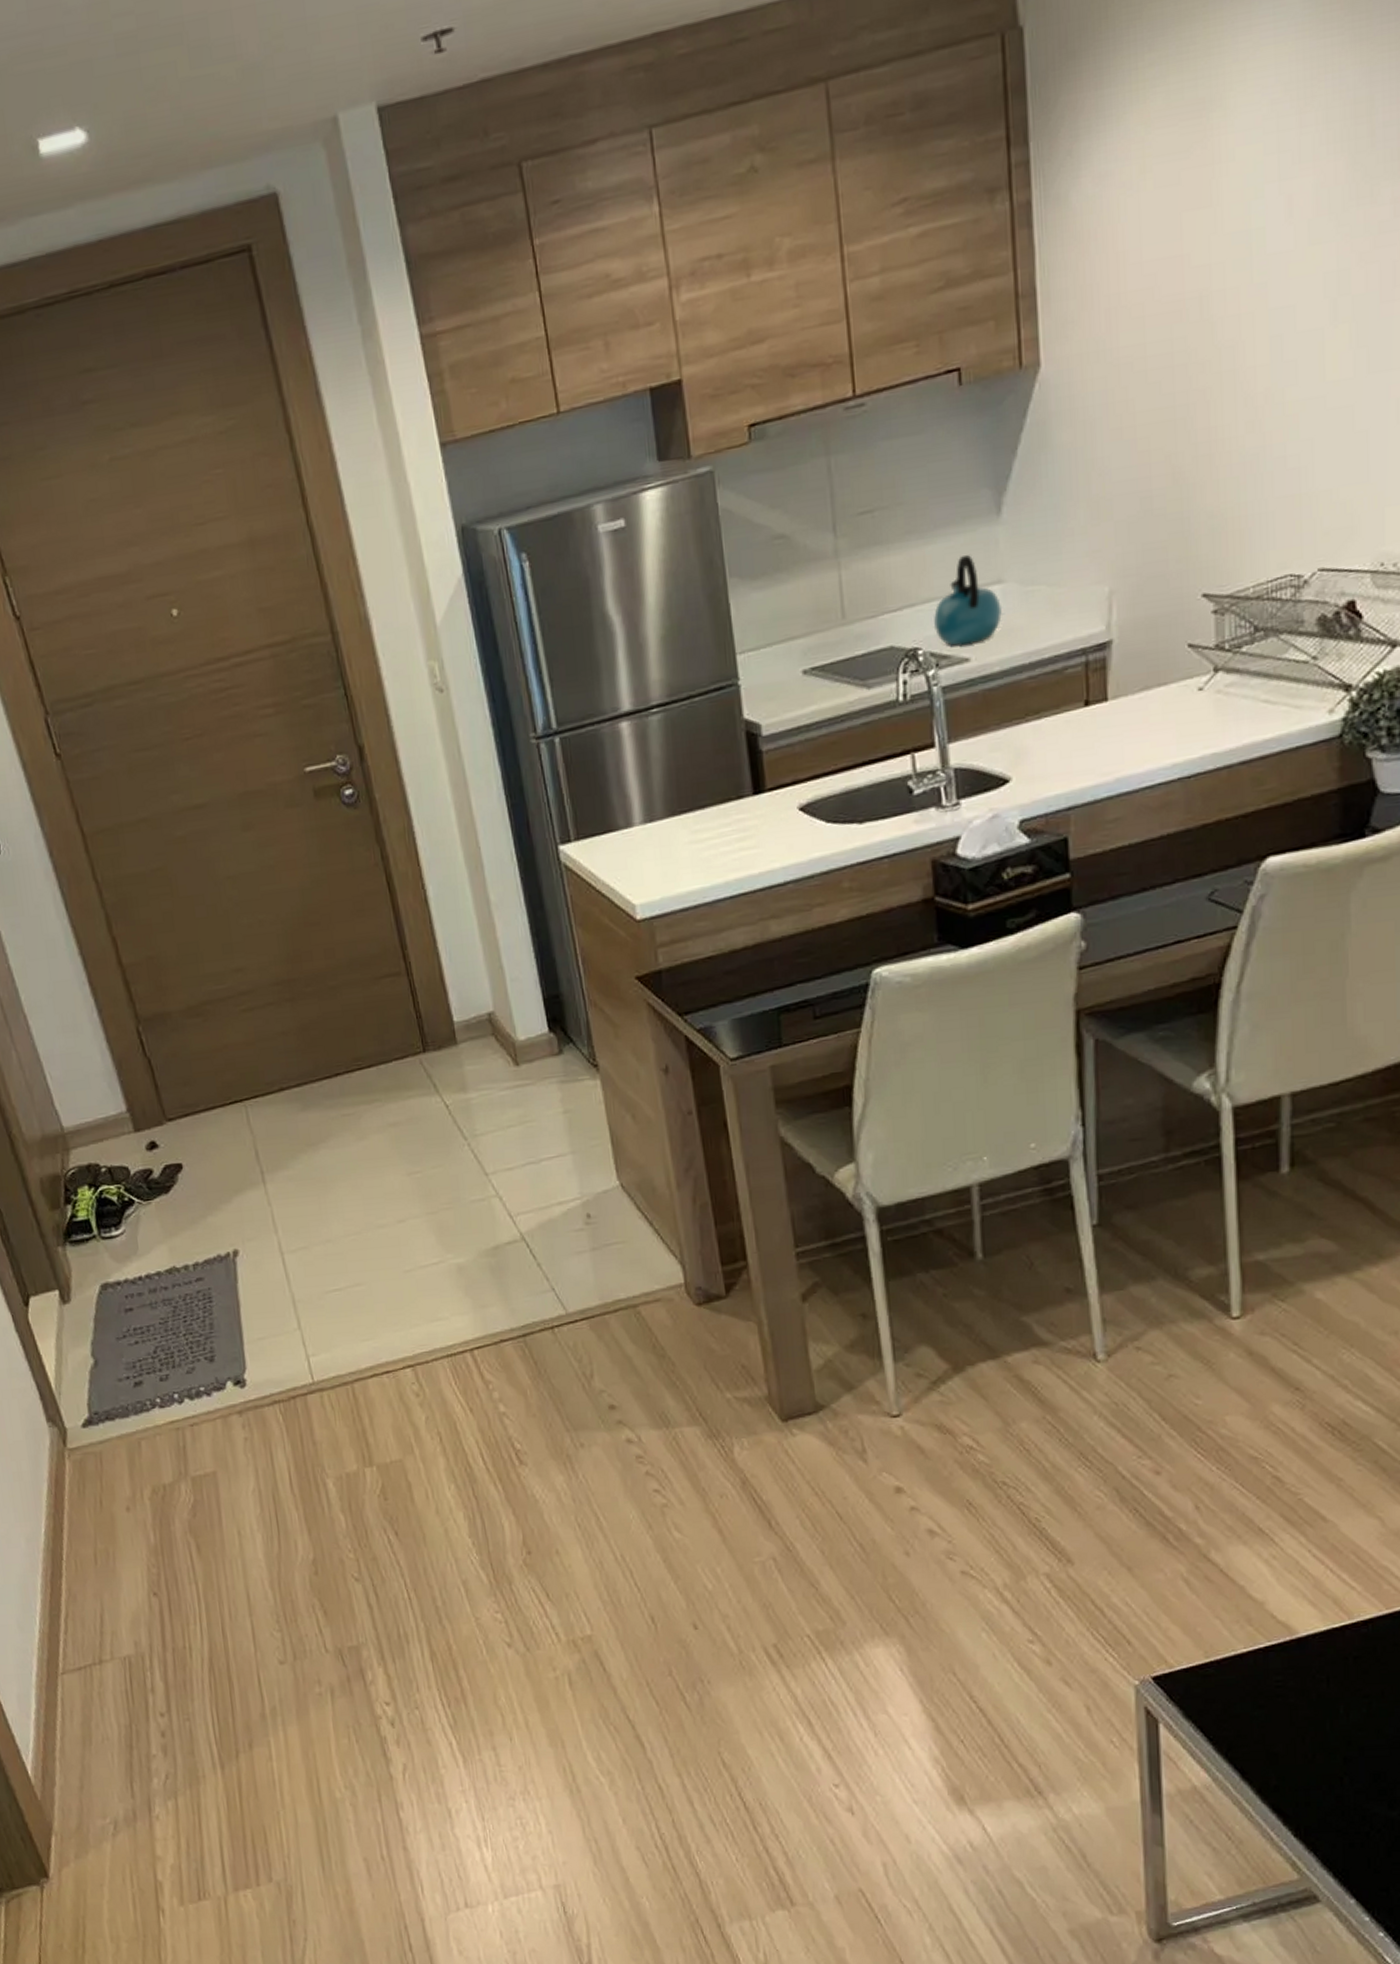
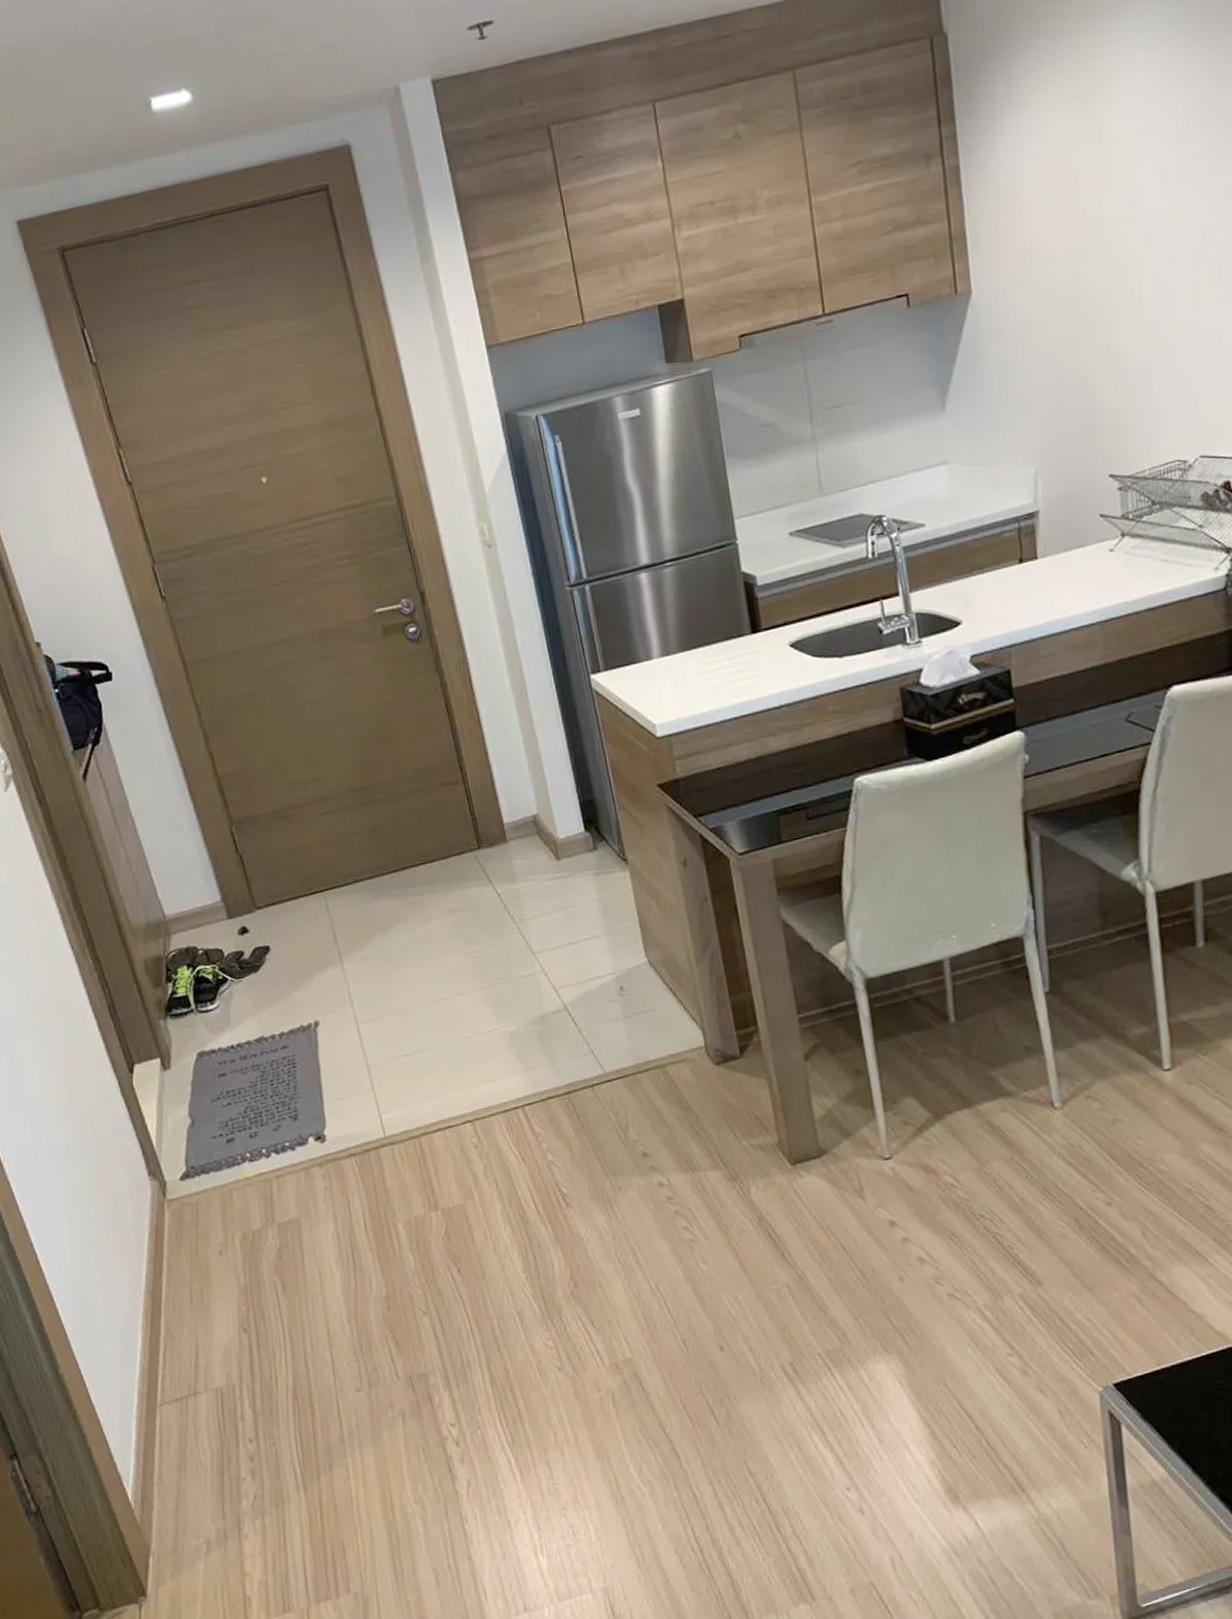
kettle: present [933,555,1002,647] -> none [894,441,950,514]

